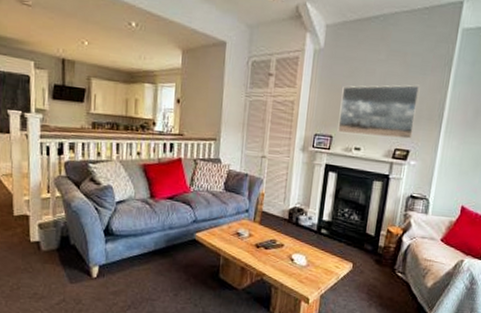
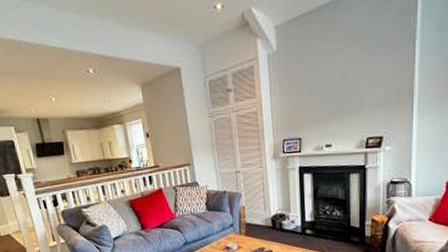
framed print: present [337,85,420,139] -> none [303,66,385,134]

